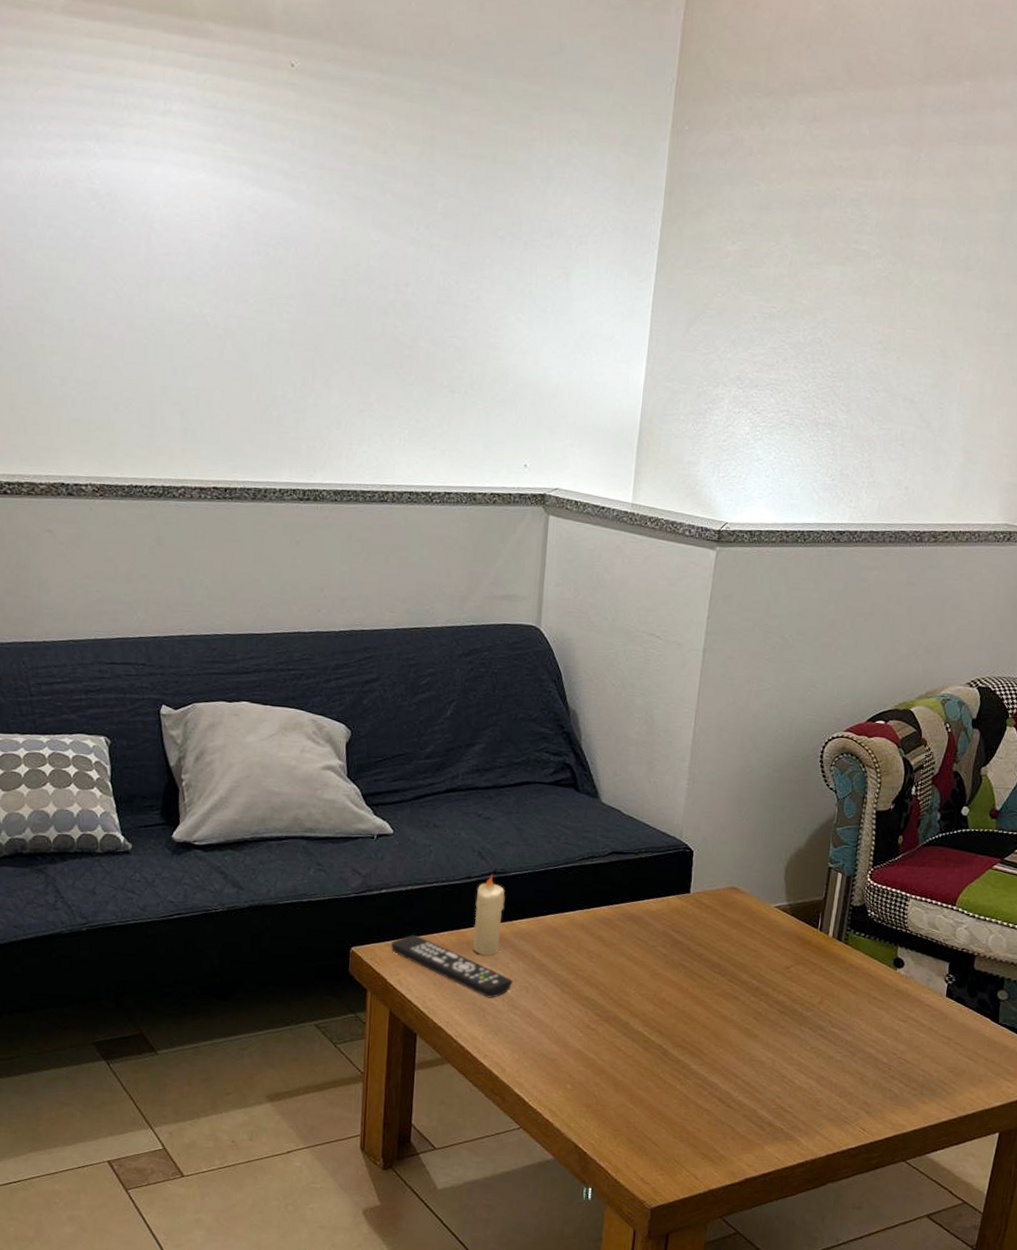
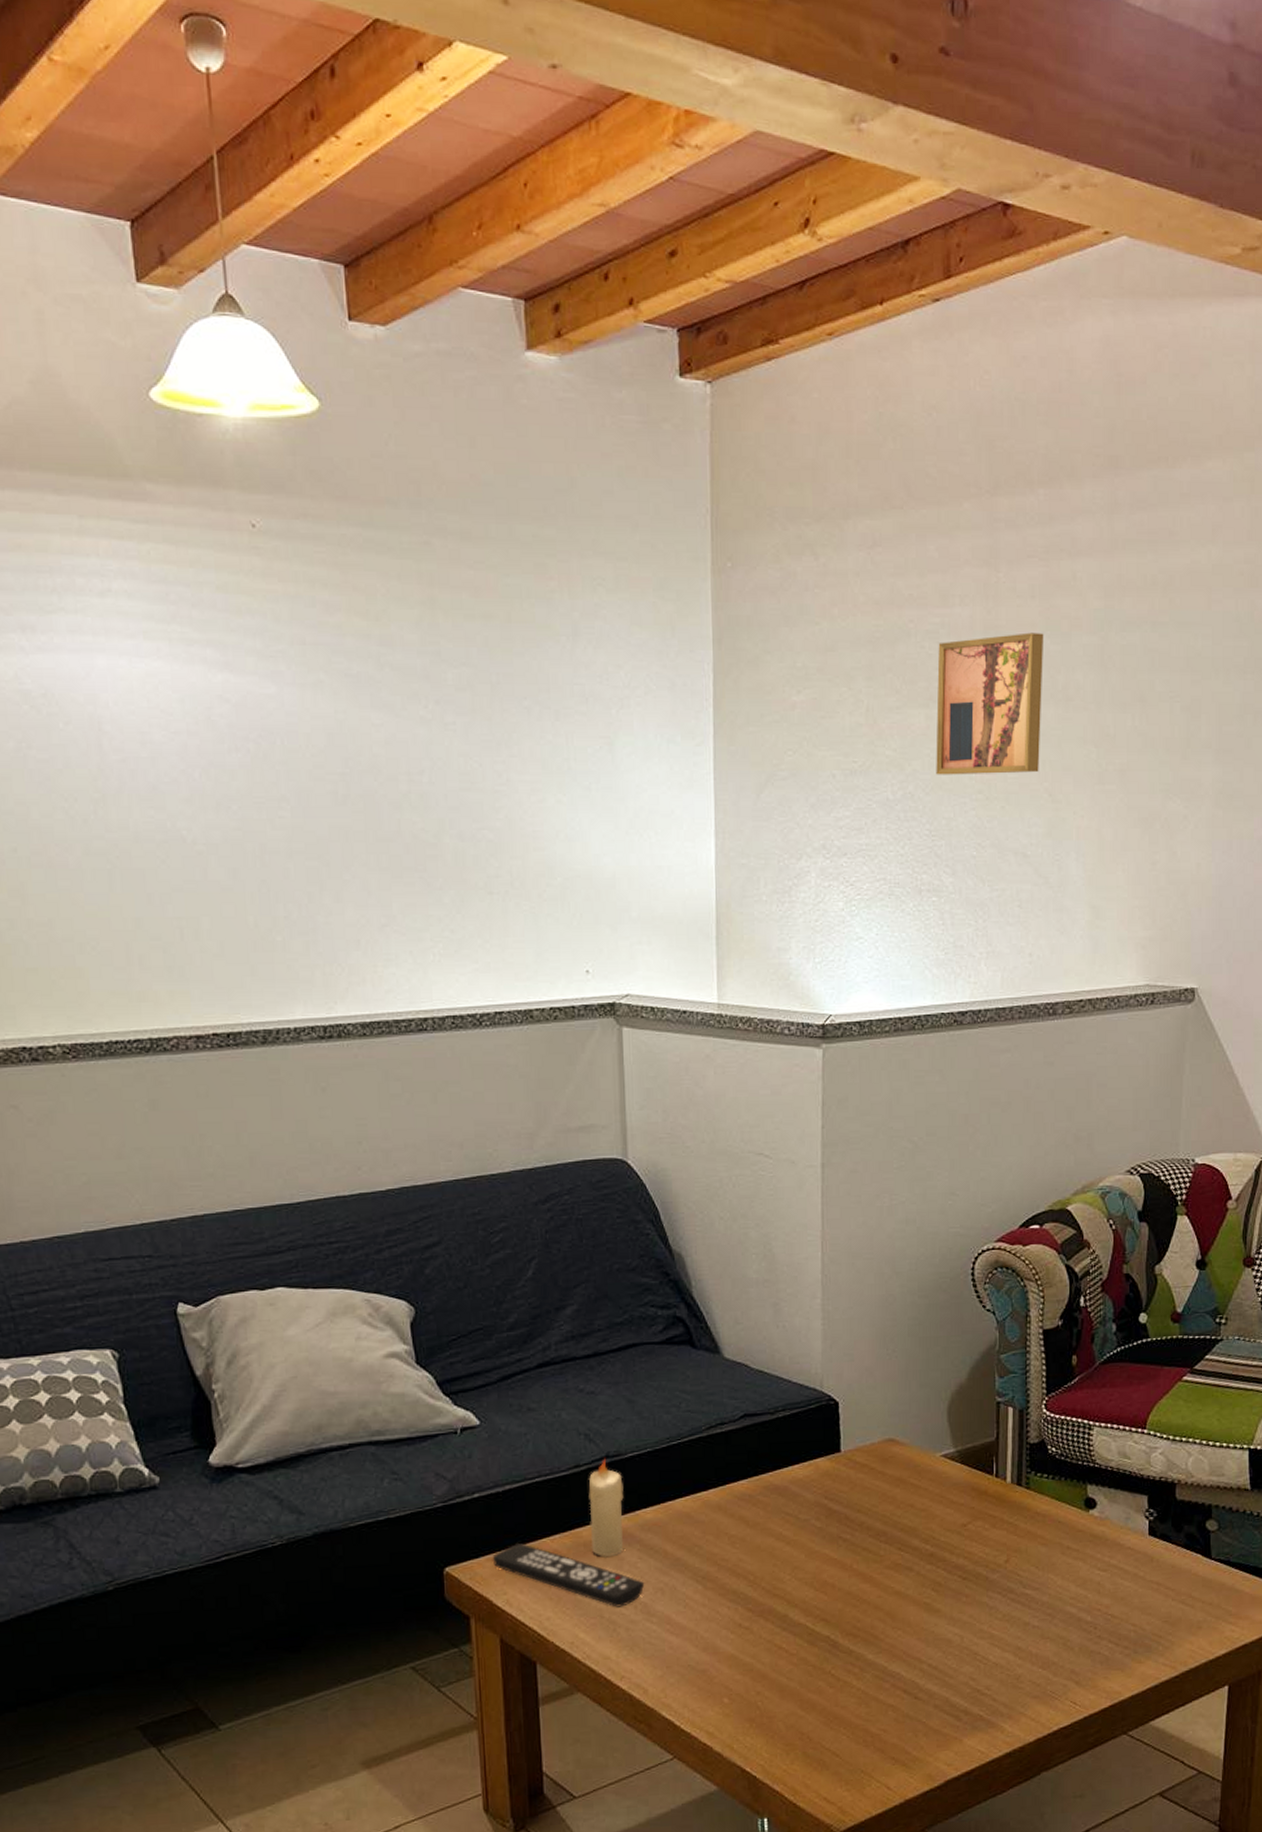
wall art: none [843,207,954,330] -> present [936,632,1044,775]

